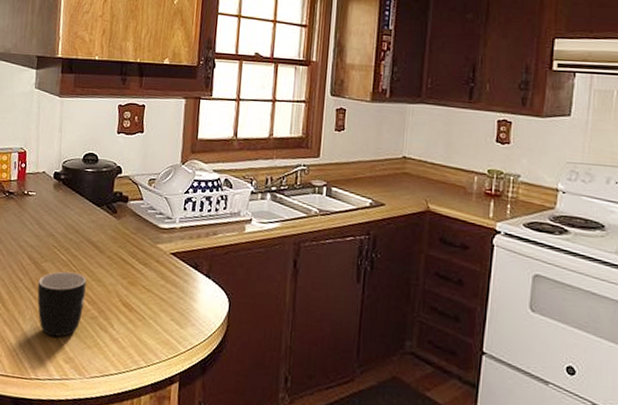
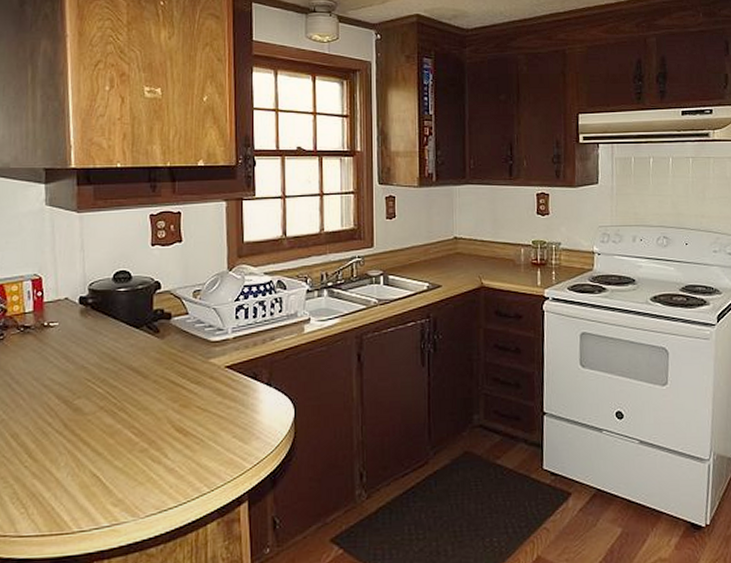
mug: present [37,271,87,338] -> none [71,404,131,481]

